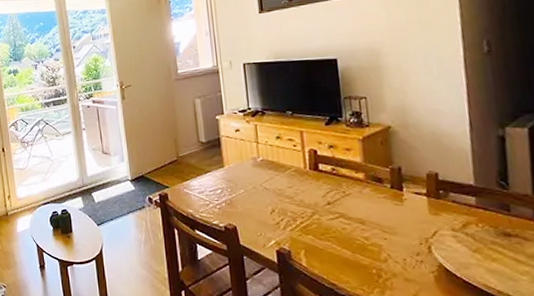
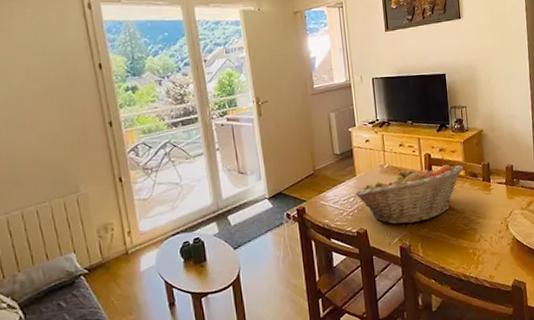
fruit basket: none [223,163,363,227] -> present [355,165,464,225]

